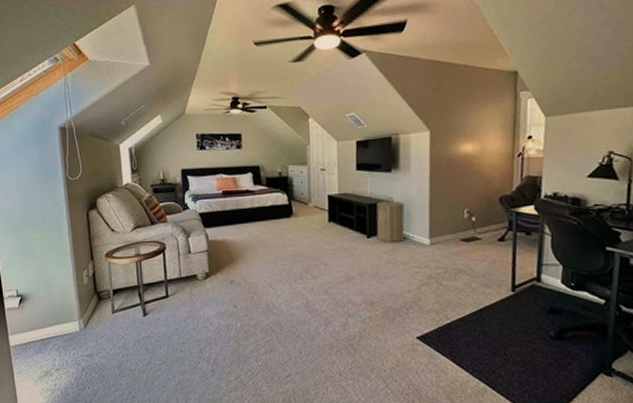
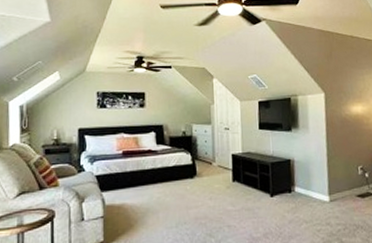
laundry hamper: present [376,197,405,243] -> none [278,155,306,202]

